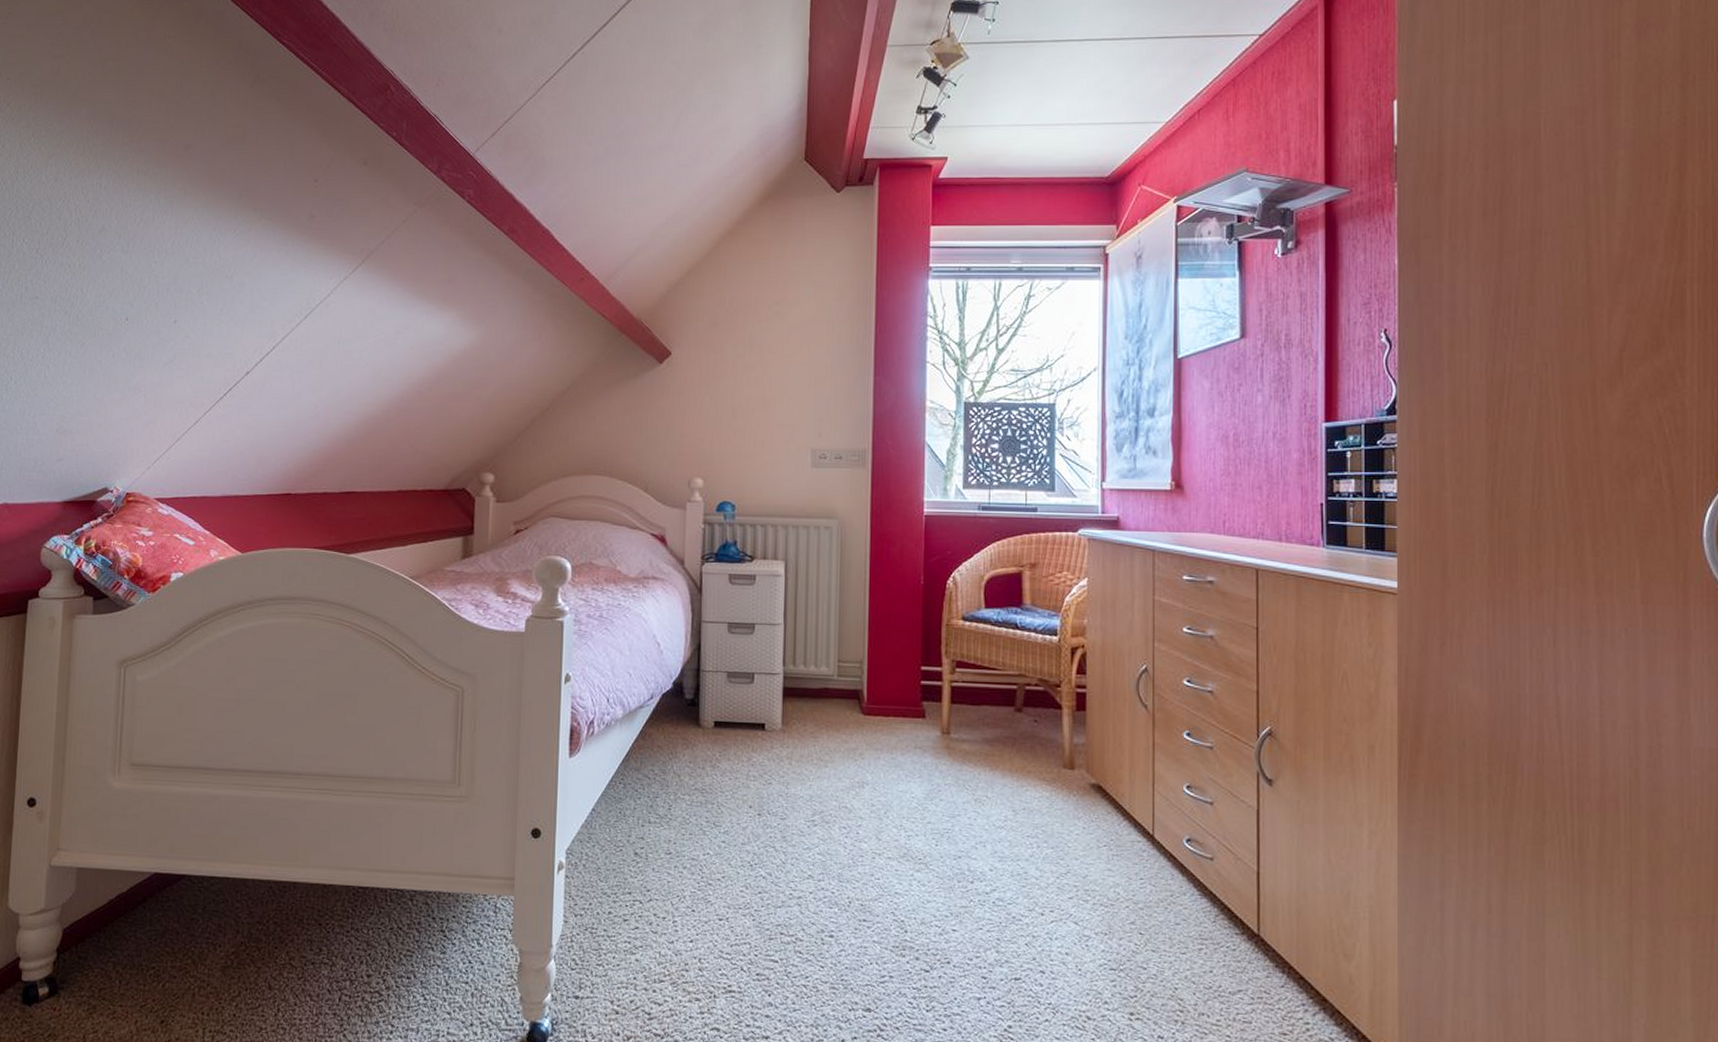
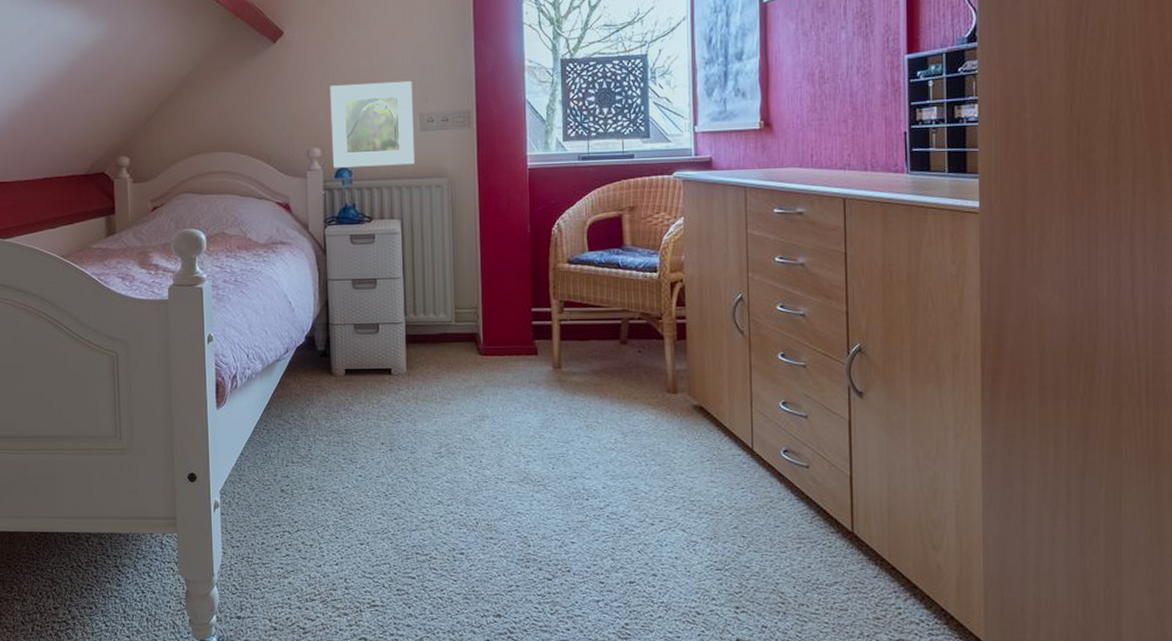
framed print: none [715,412,805,503] -> present [330,80,414,168]

